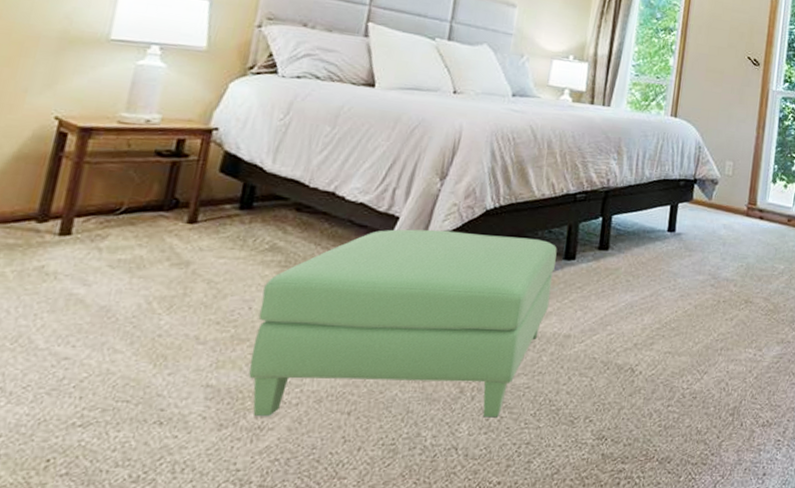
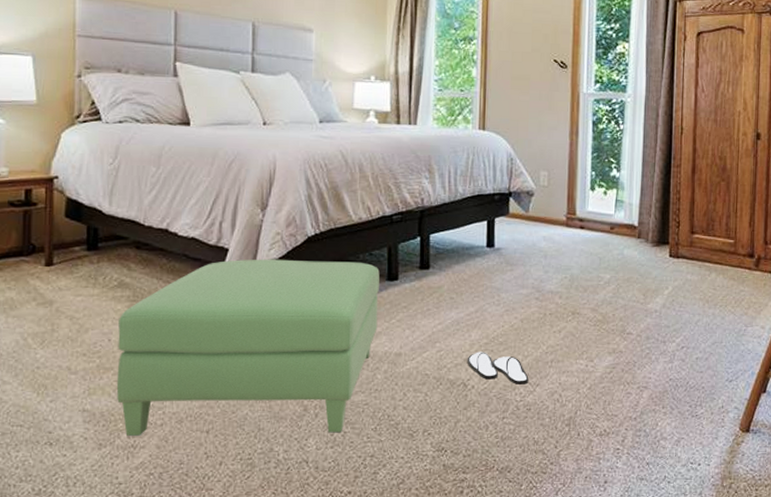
slippers: none [637,336,698,372] -> present [467,352,529,384]

